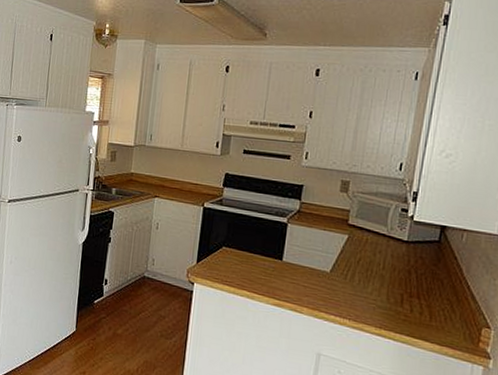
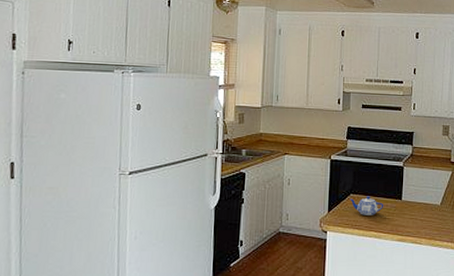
teapot: none [222,251,261,273] -> present [350,196,384,215]

